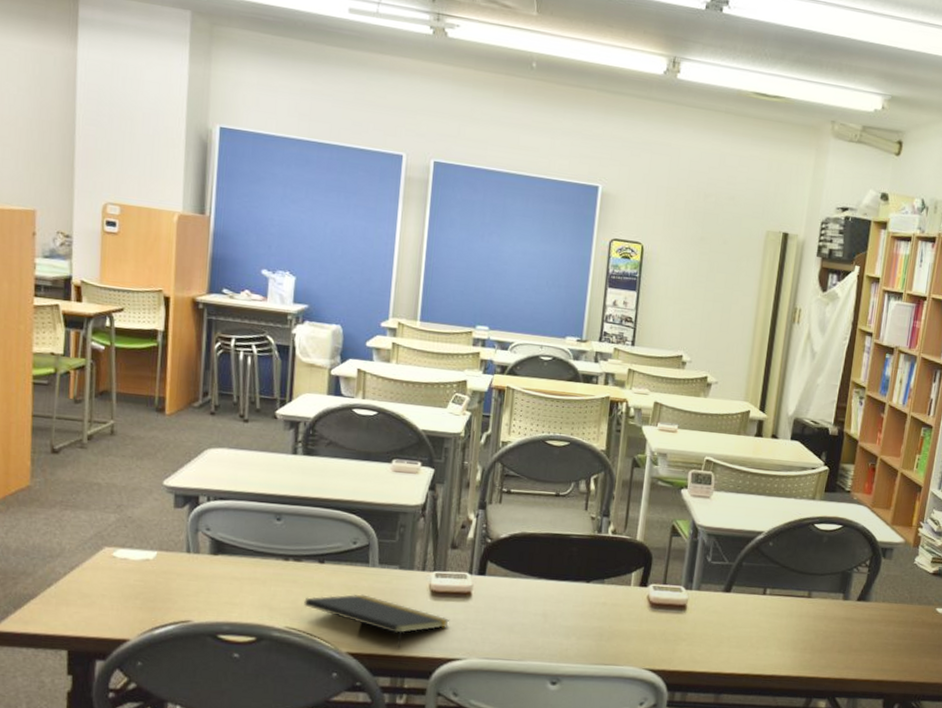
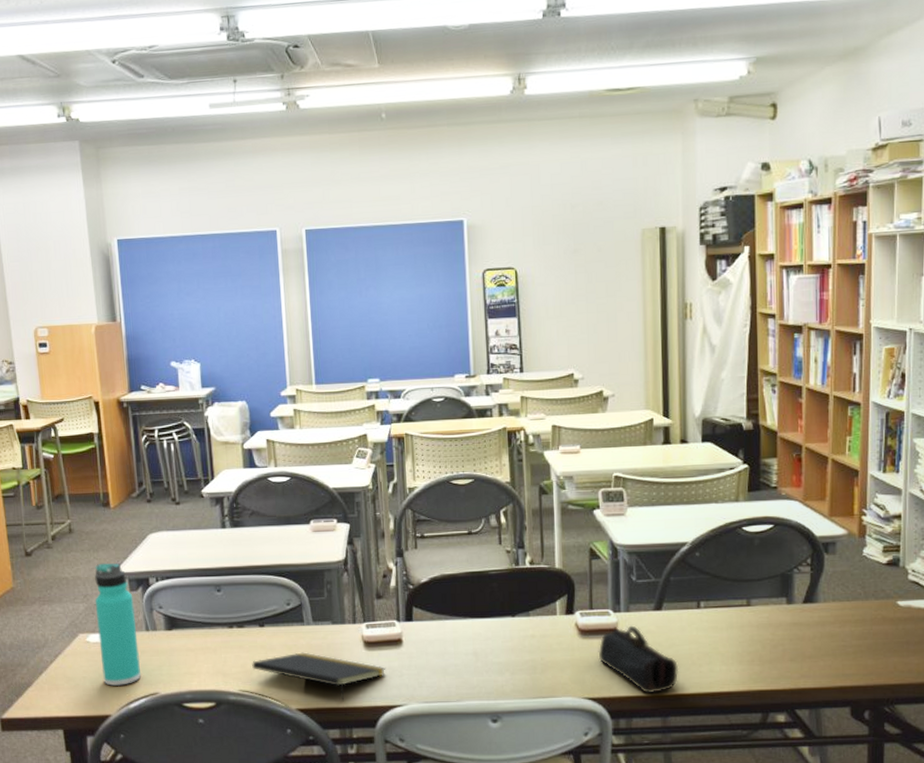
thermos bottle: none [126,472,177,610] -> present [94,563,141,687]
pencil case: none [664,604,738,671] -> present [598,625,679,694]

